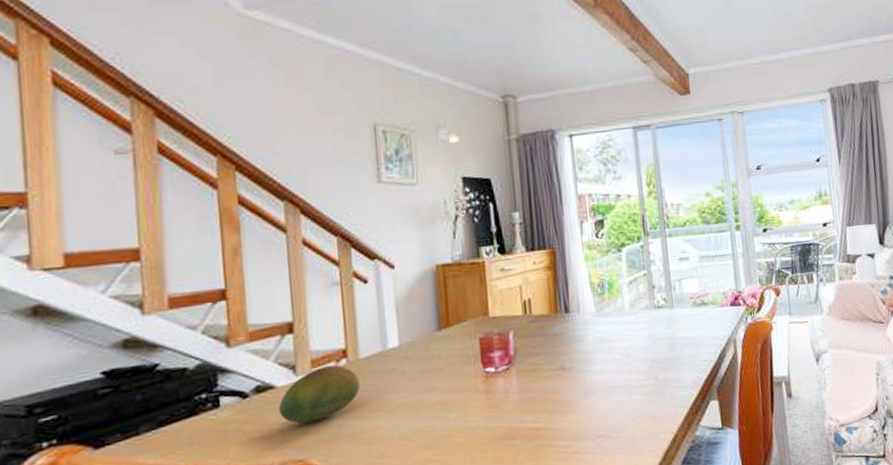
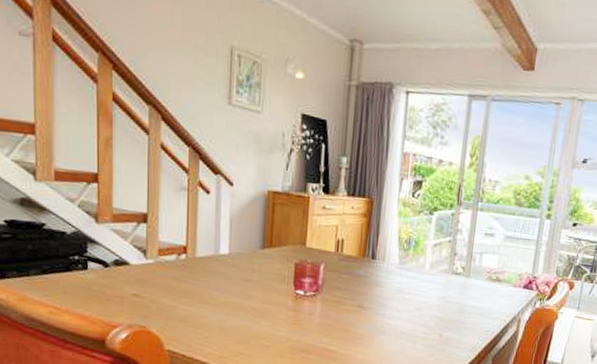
fruit: present [279,365,360,424] -> none [131,256,194,300]

